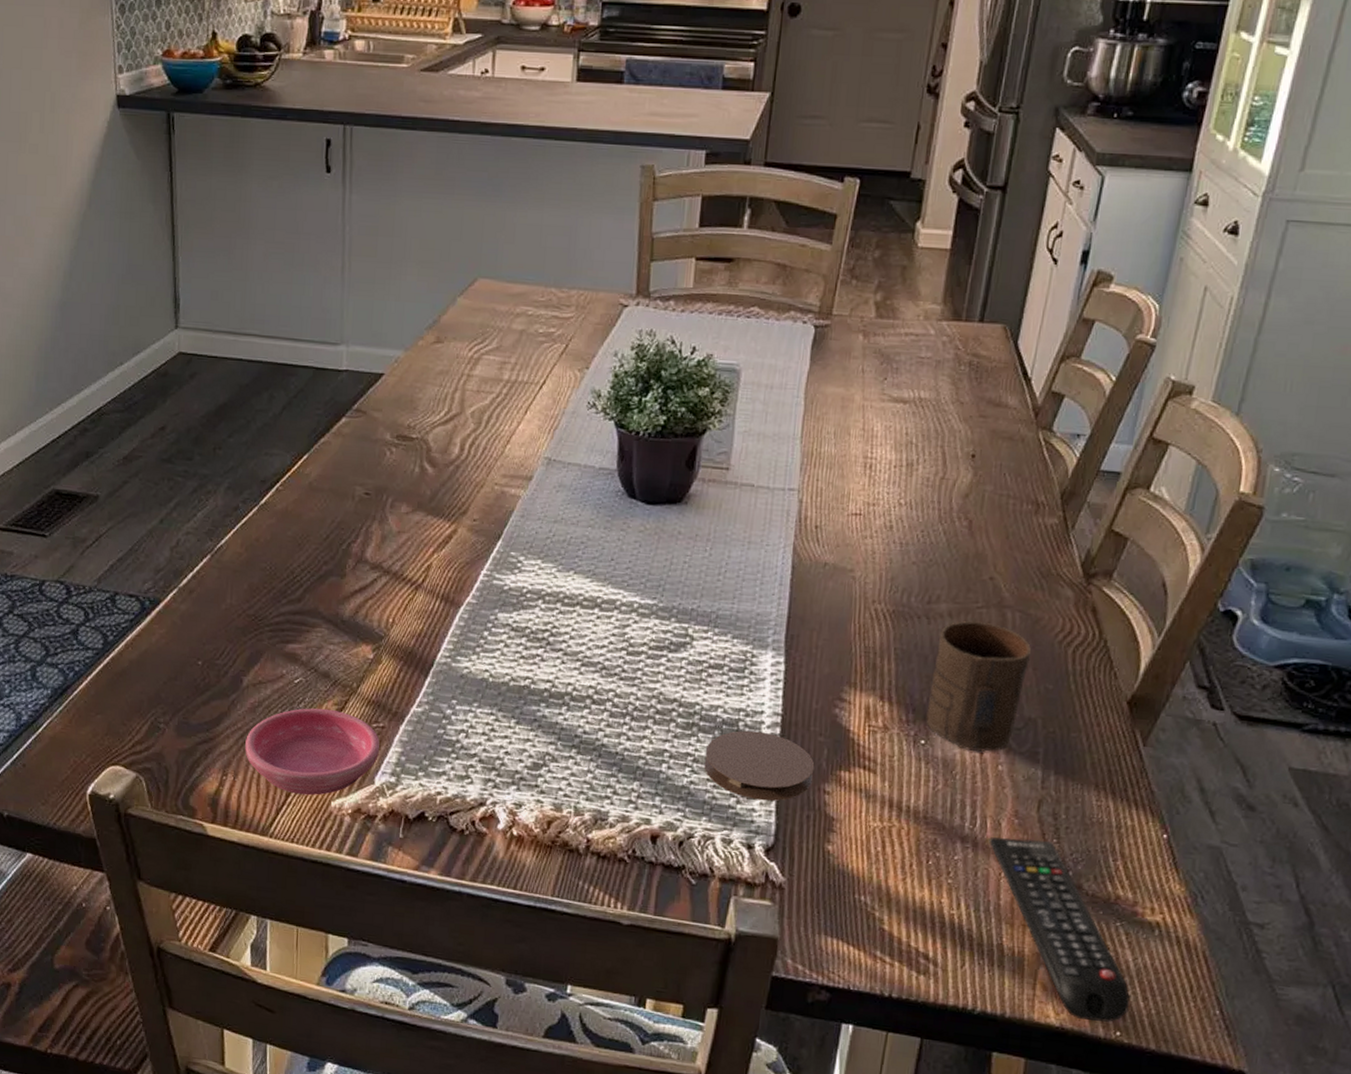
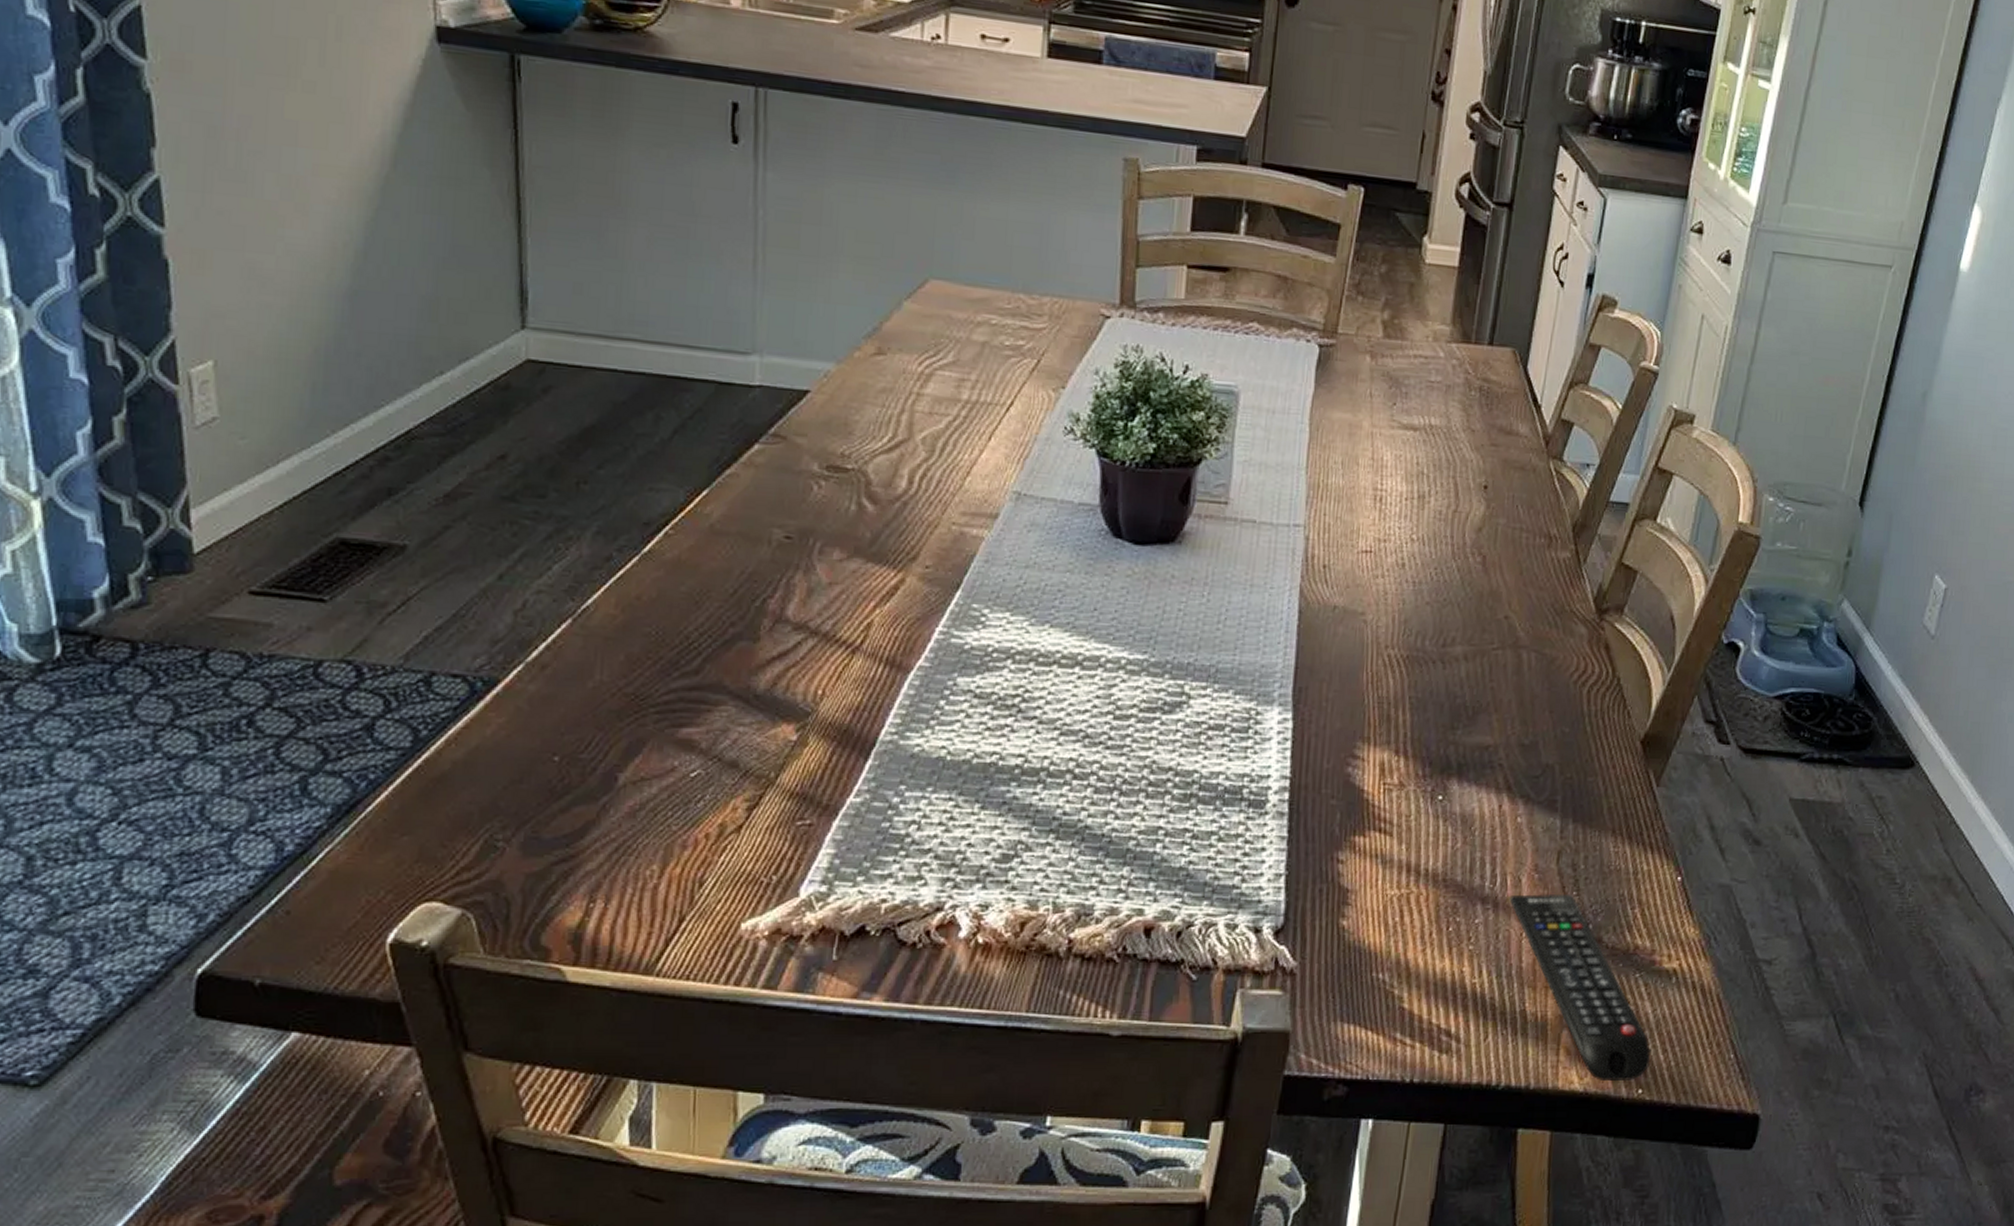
saucer: present [245,708,380,796] -> none [621,806,806,918]
coaster: present [704,730,815,801] -> none [1204,798,1327,877]
cup: present [925,621,1032,752] -> none [1443,664,1548,804]

